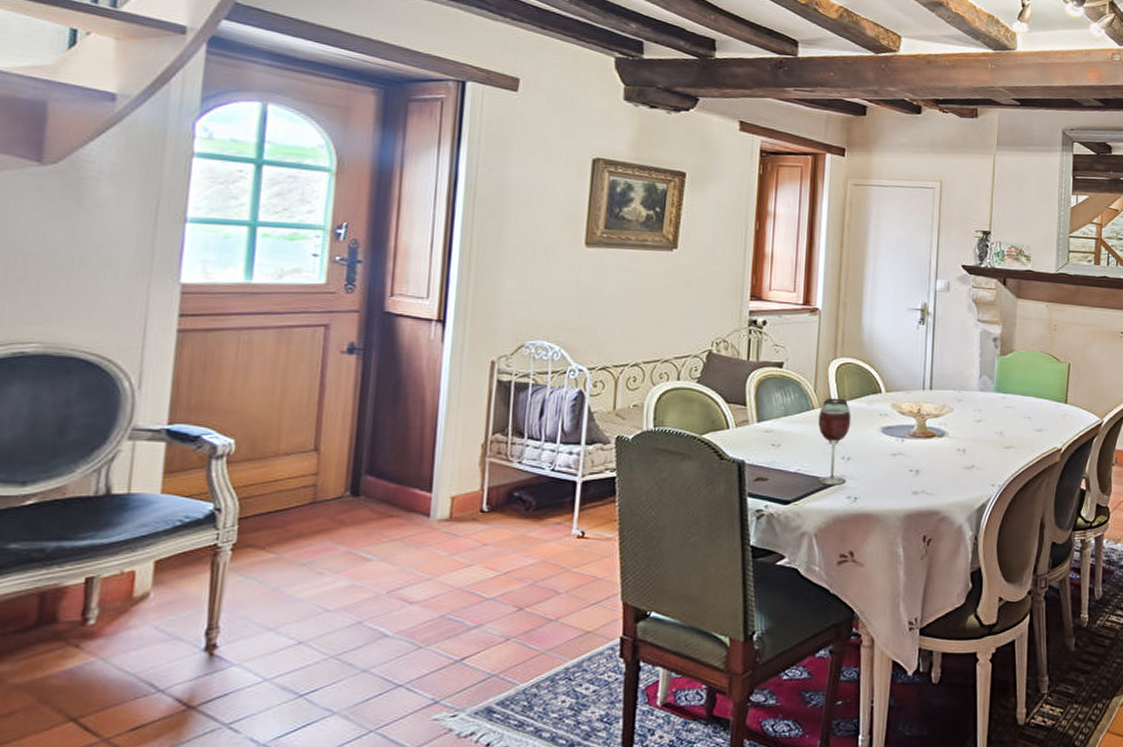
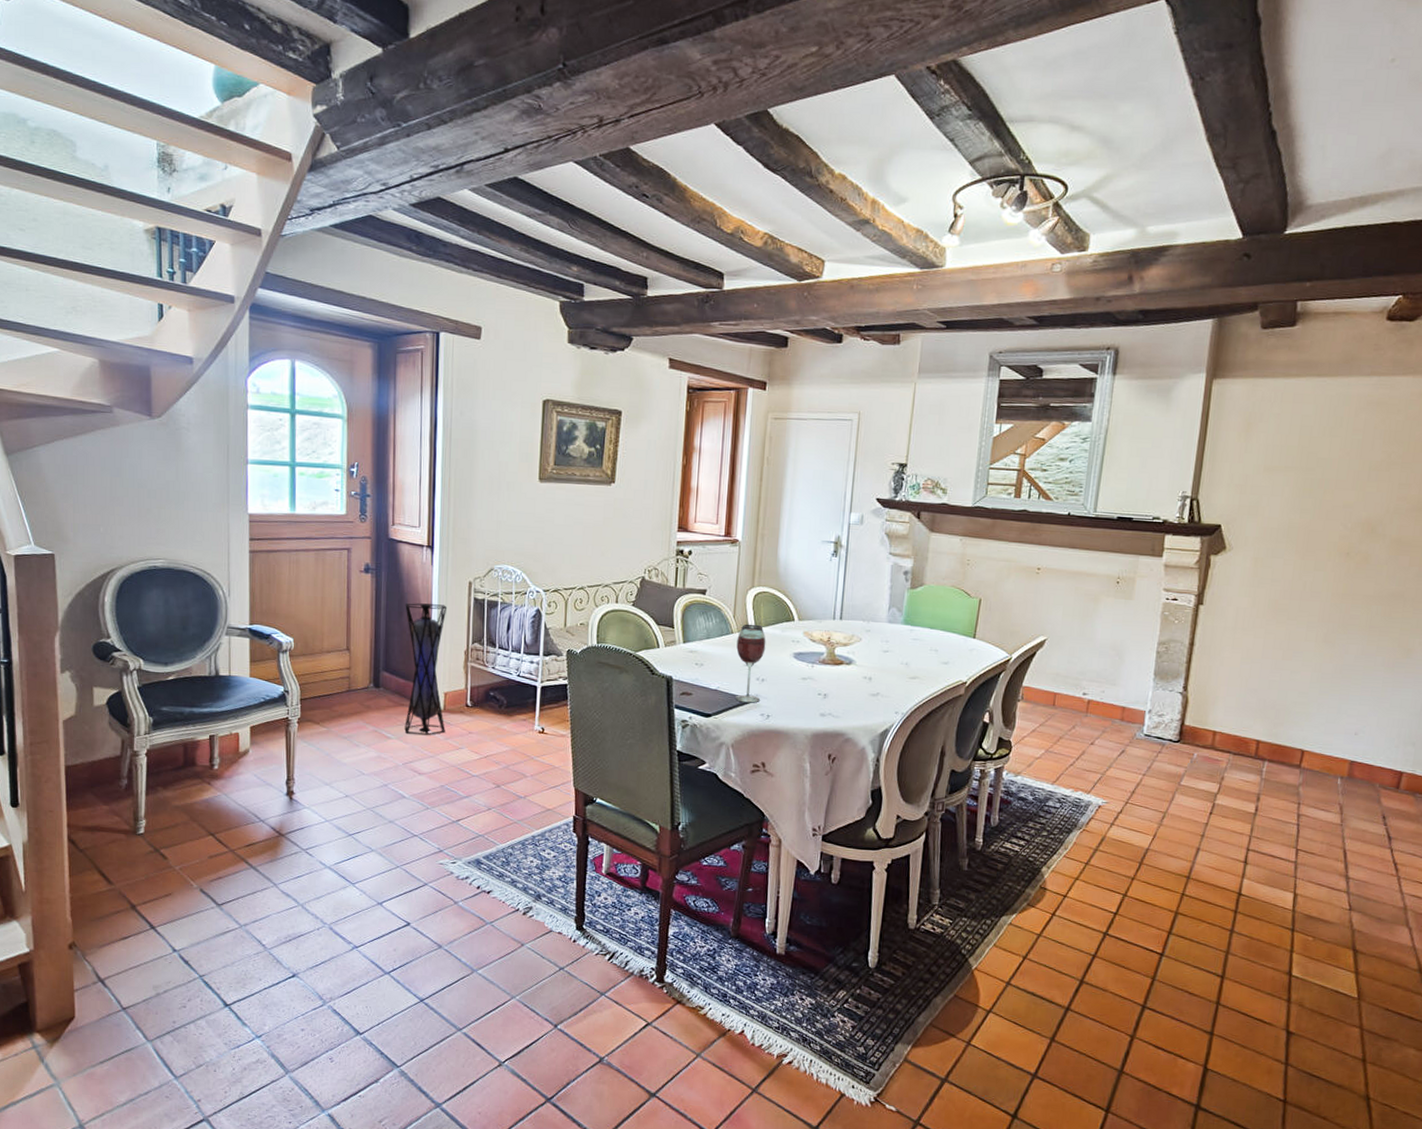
lantern: none [392,388,461,553] -> present [404,603,448,736]

